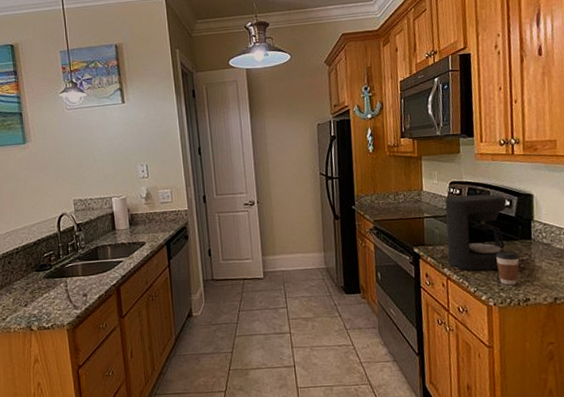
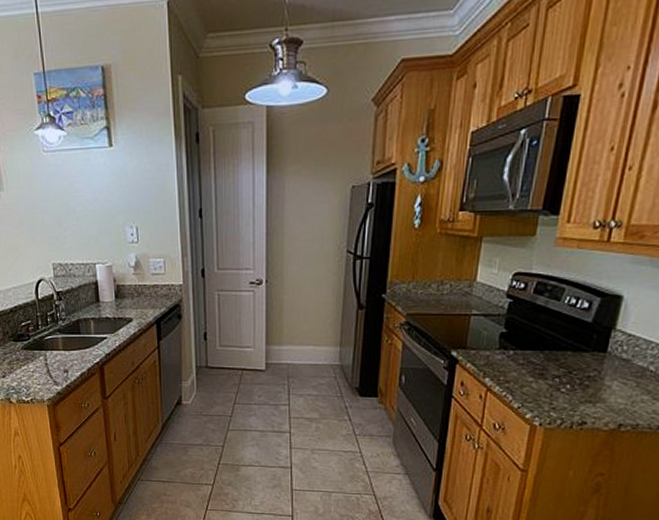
coffee maker: present [445,194,506,271] -> none [492,290,584,384]
coffee cup: present [496,250,520,286] -> none [553,363,586,405]

